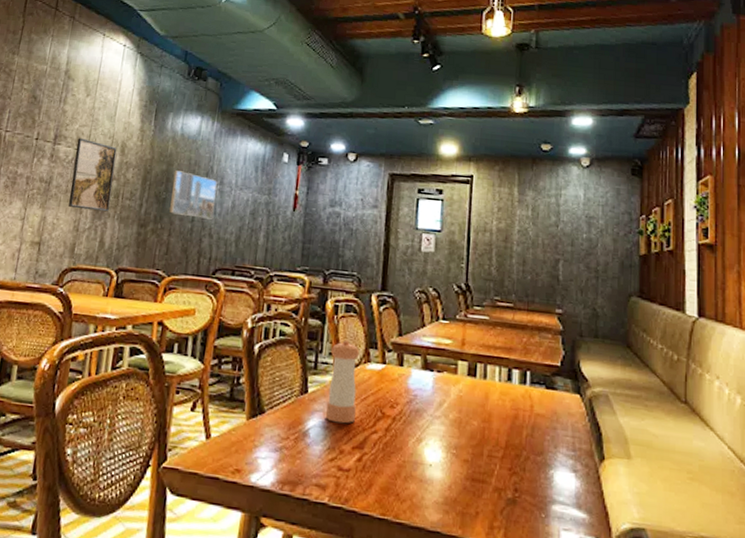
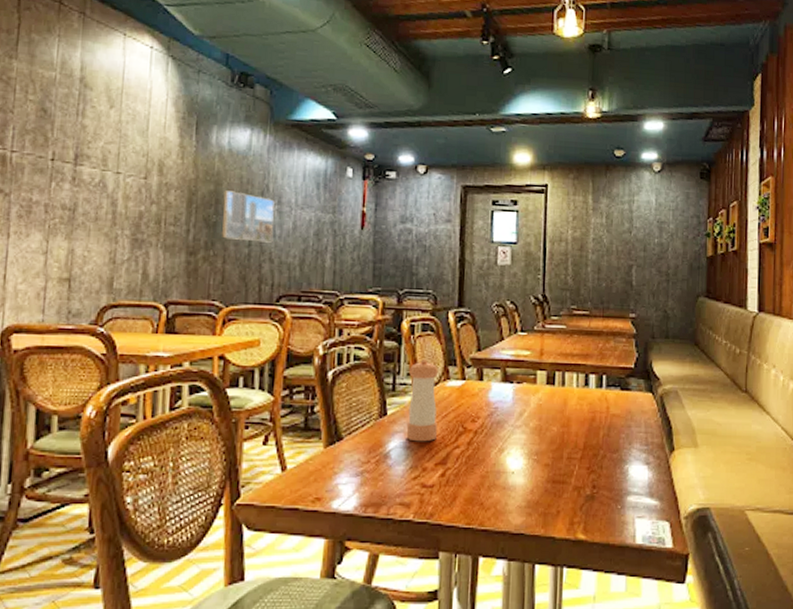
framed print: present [68,138,117,212] -> none [100,157,154,240]

